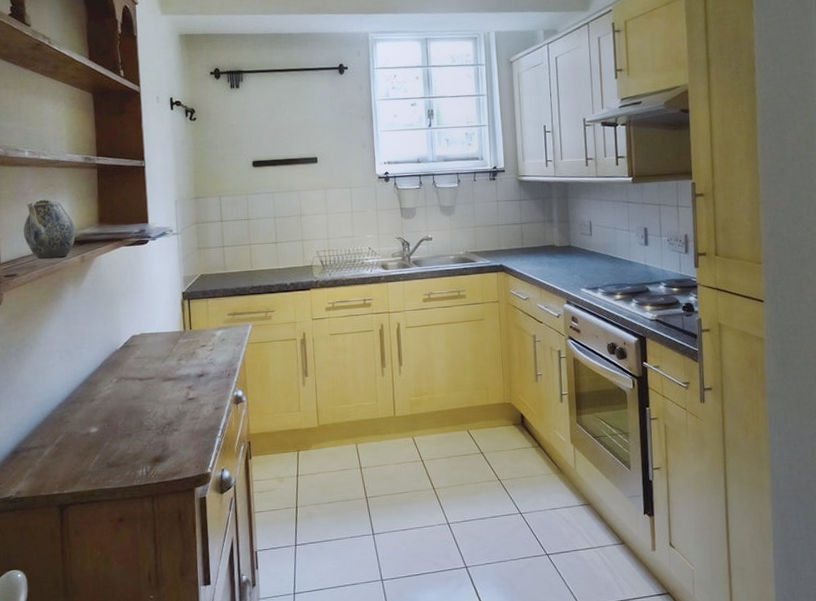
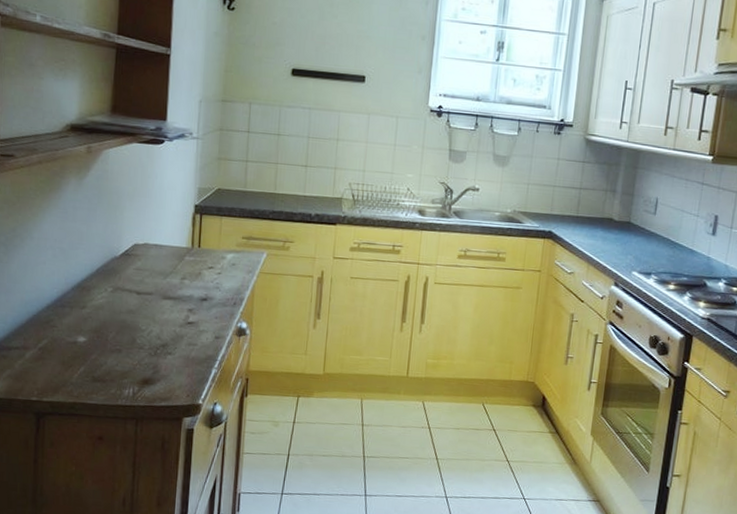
teapot: present [23,199,76,260] -> none [25,74,85,146]

